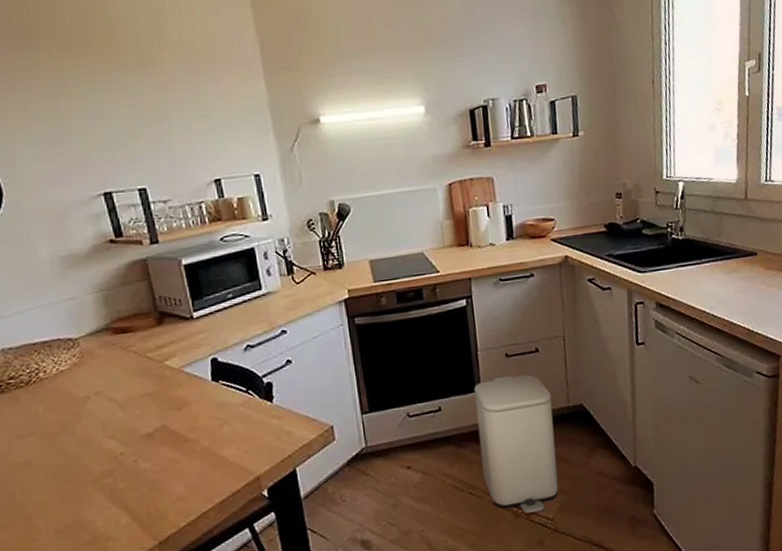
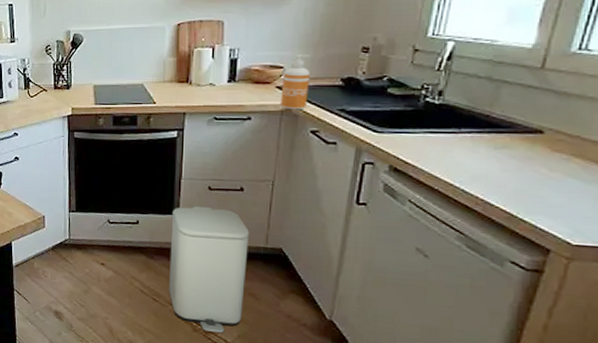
soap dispenser: none [555,204,580,261] -> present [280,54,311,110]

